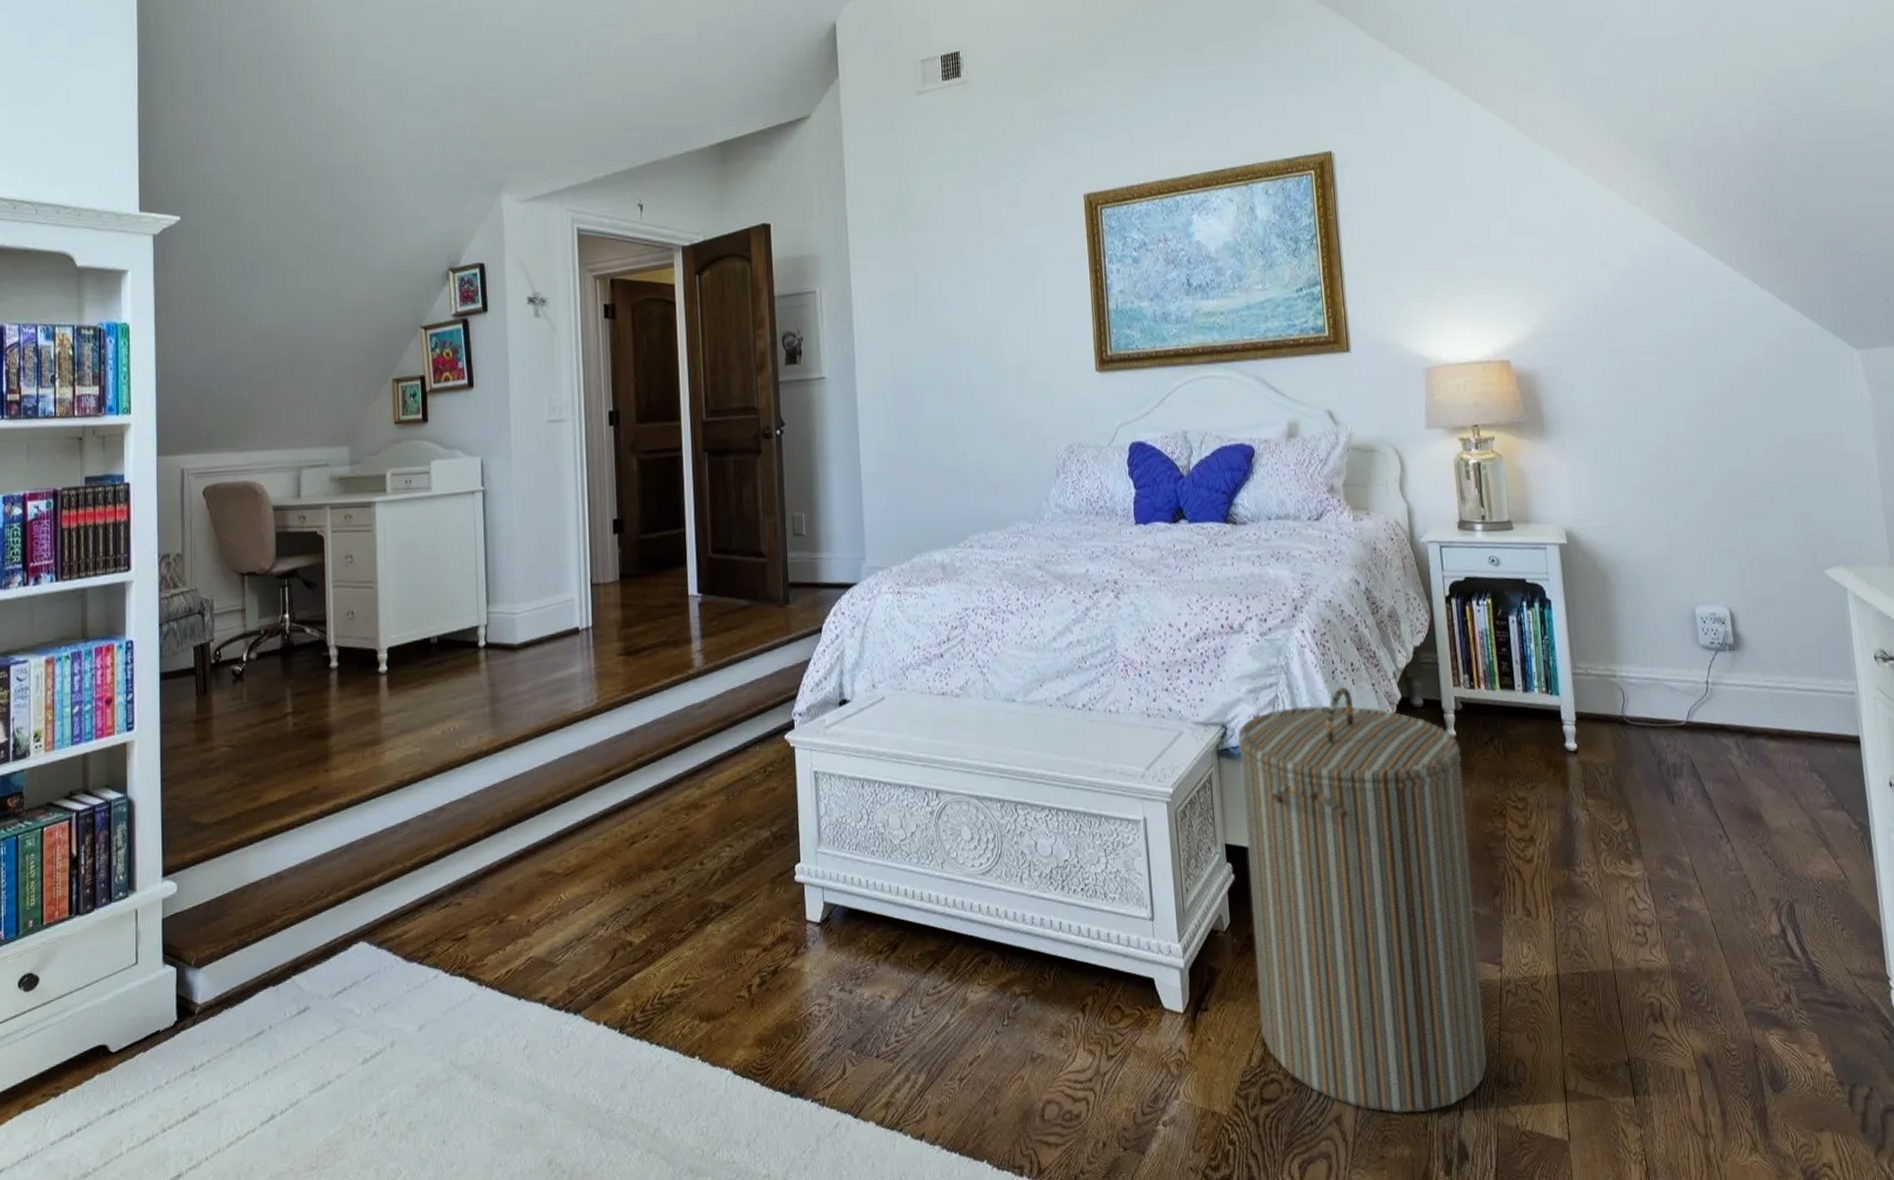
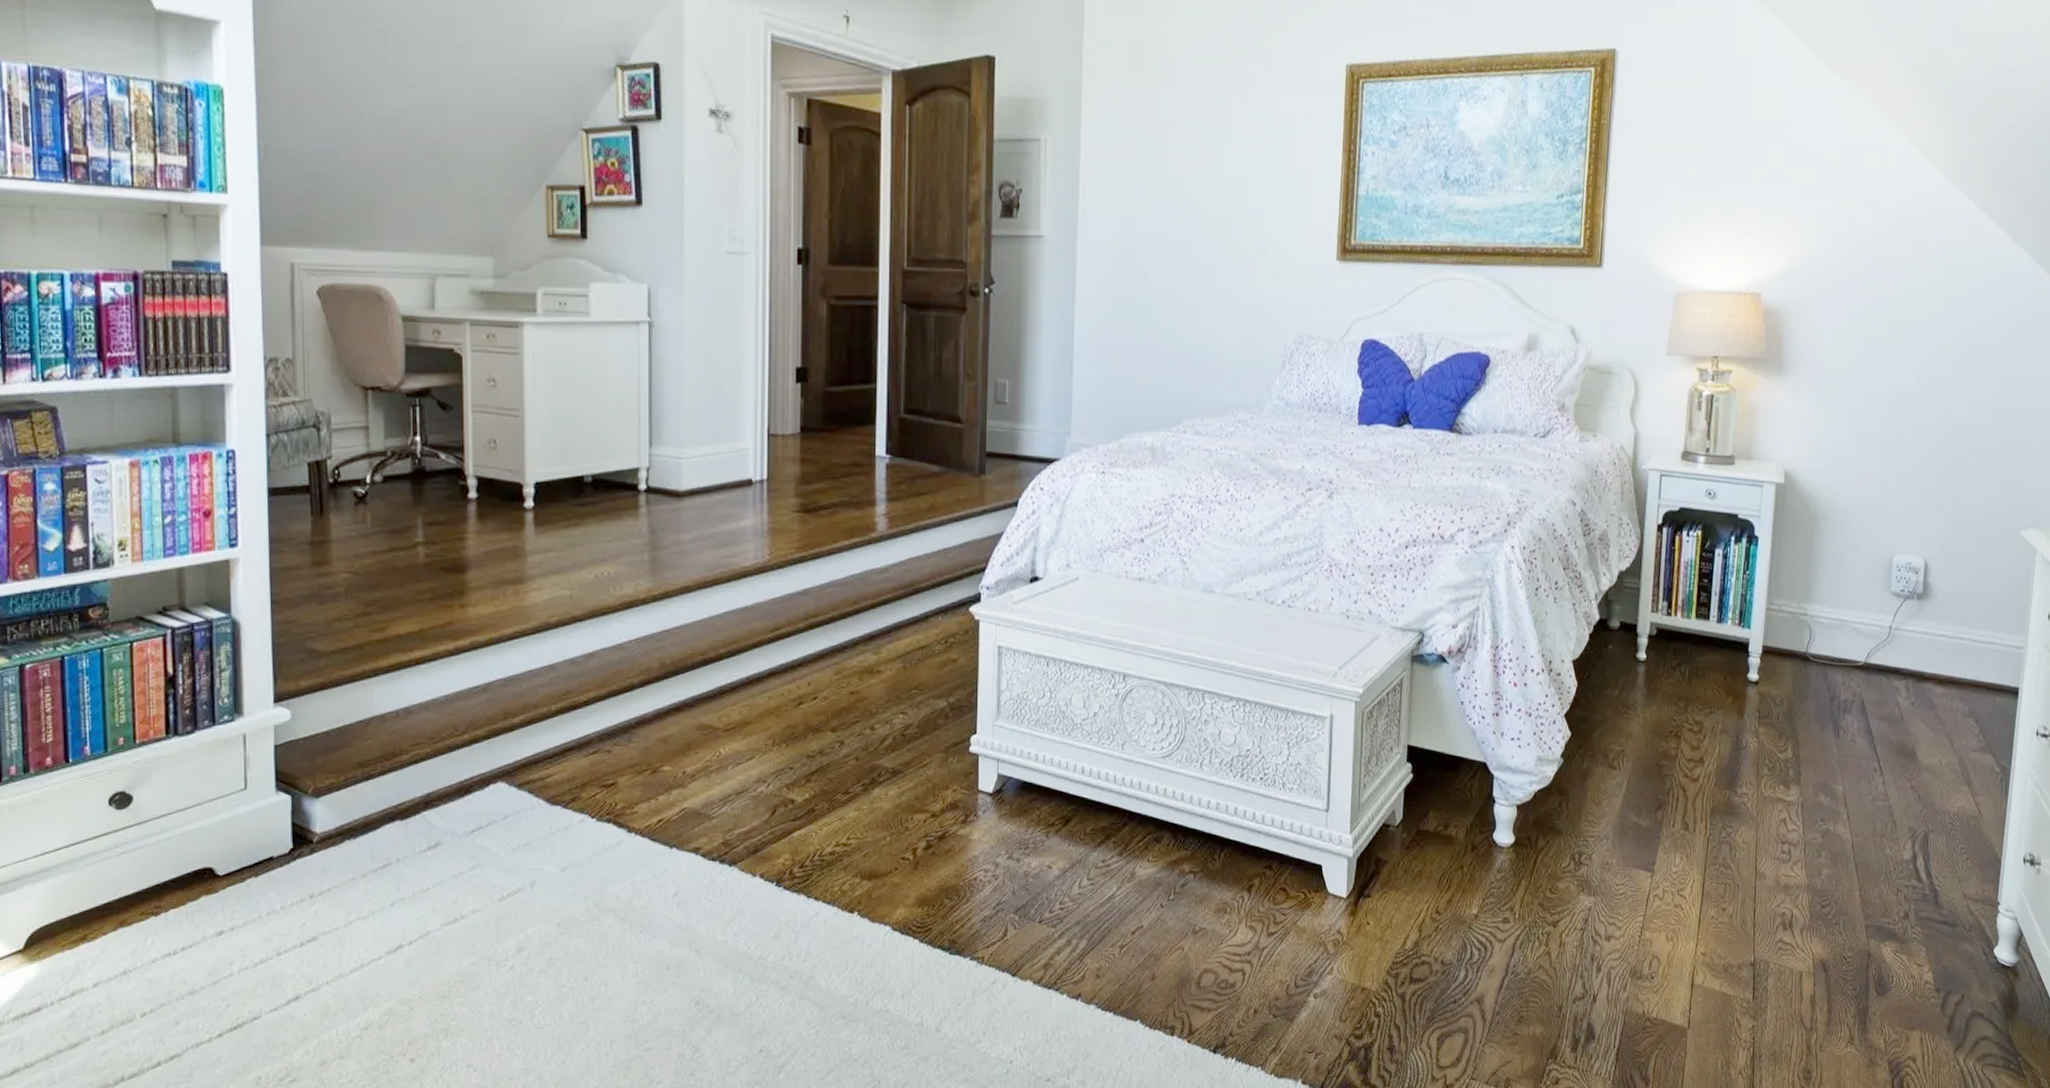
laundry hamper: present [1237,687,1487,1114] -> none [1418,605,1648,998]

